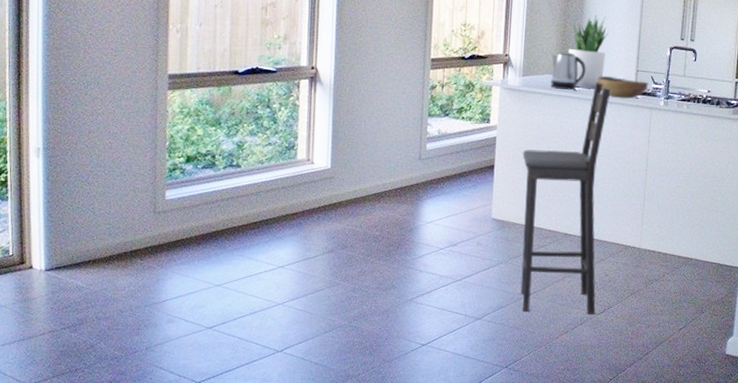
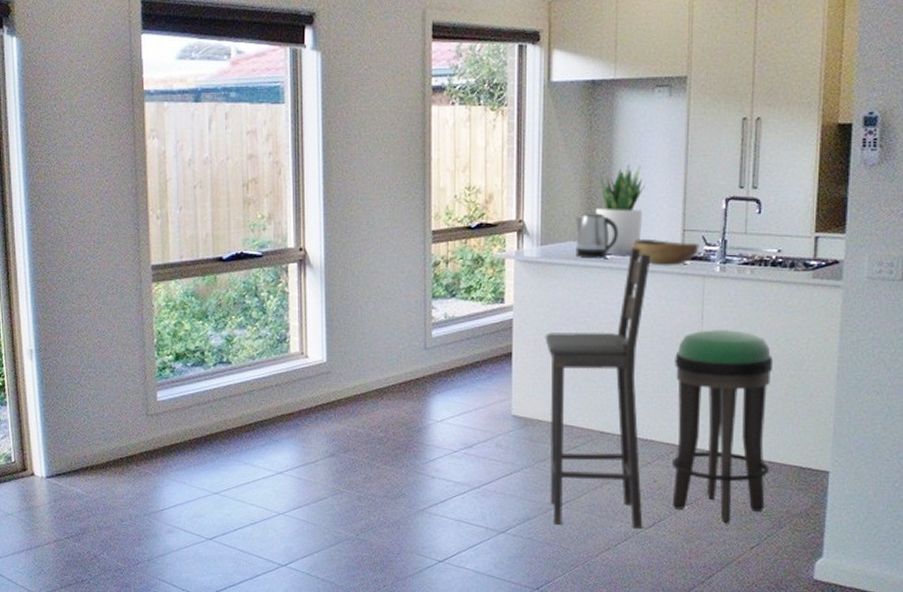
bar stool: none [619,152,702,309] -> present [671,330,774,523]

